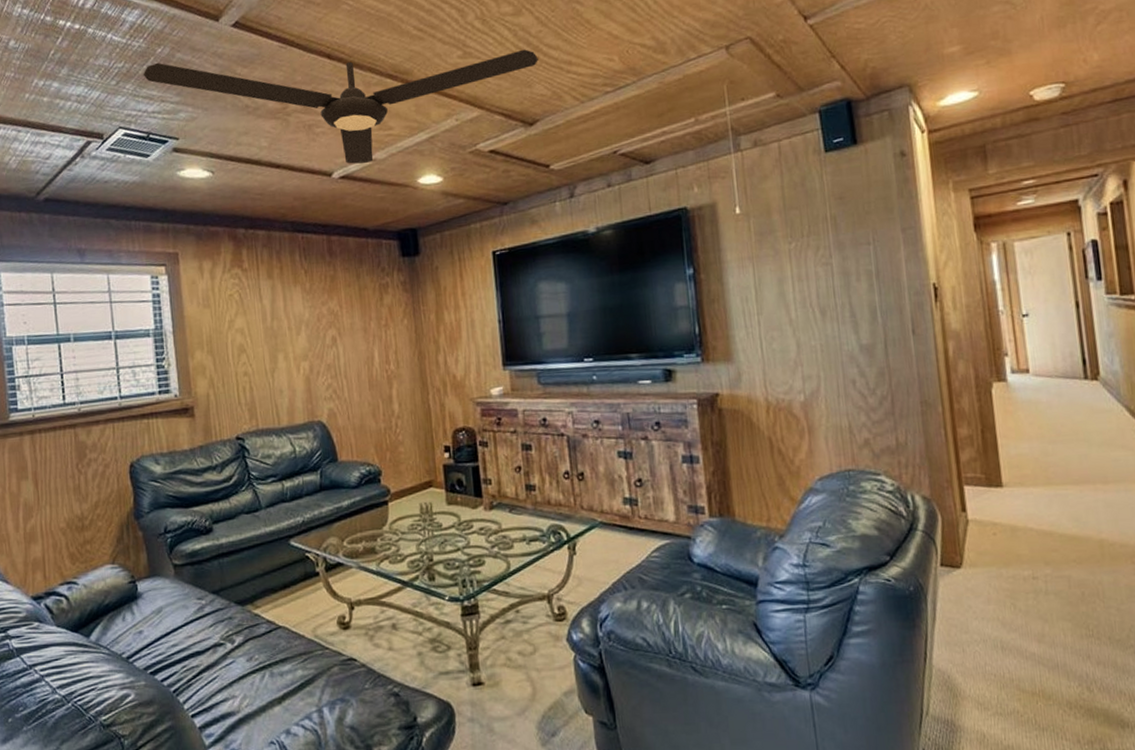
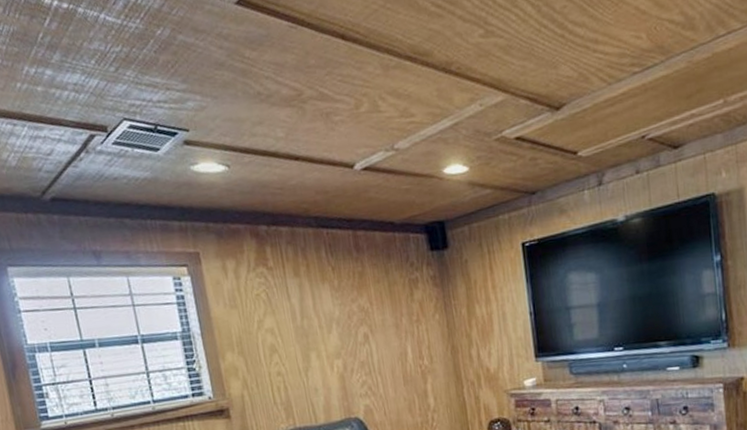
ceiling fan: present [143,49,538,164] -> none [143,26,564,155]

